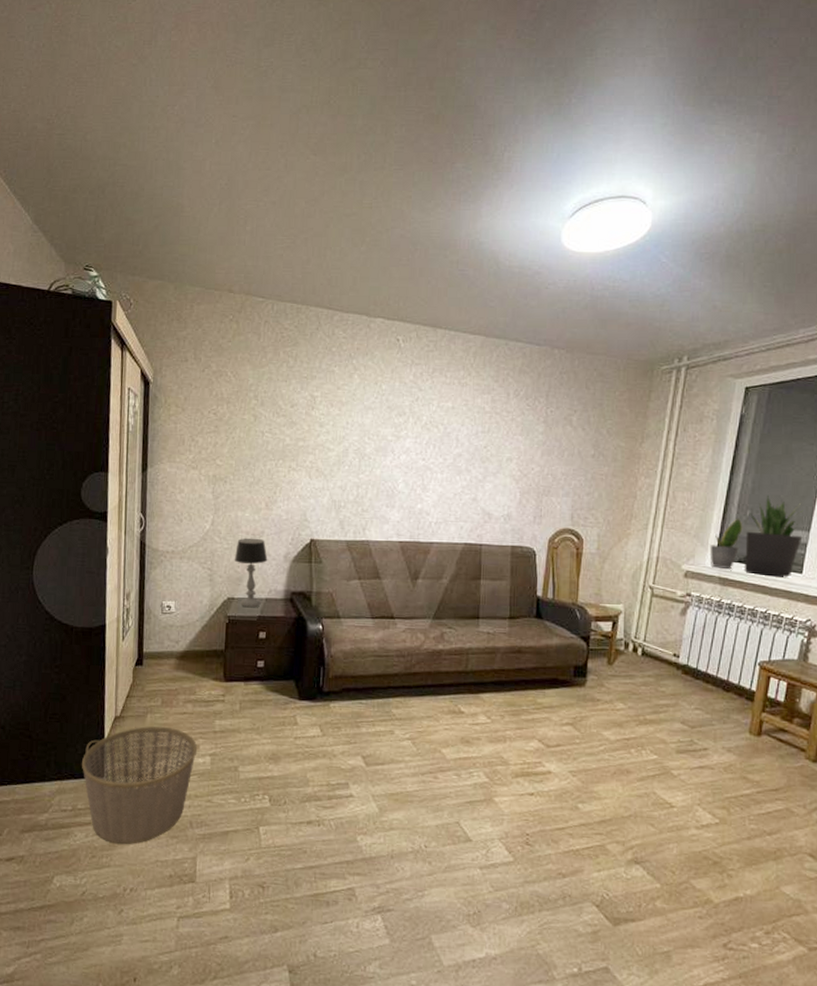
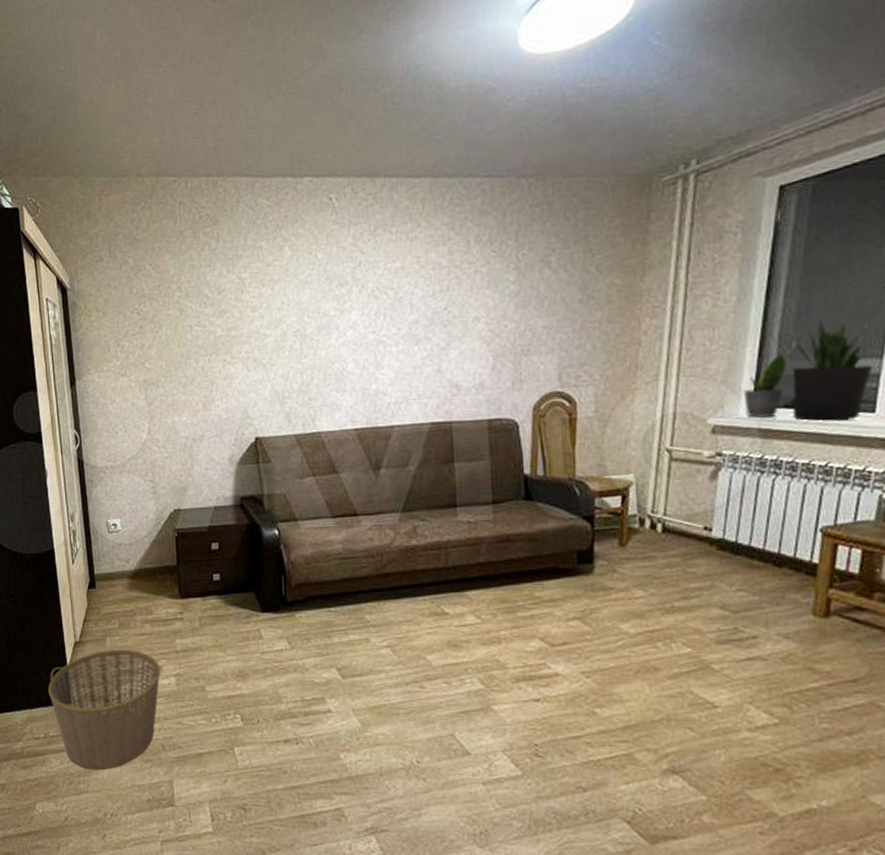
table lamp: present [234,538,268,608] -> none [176,442,212,519]

